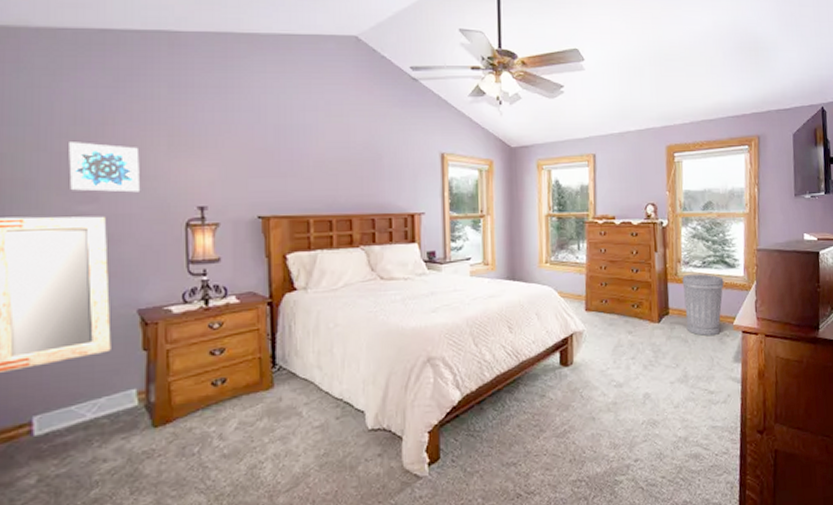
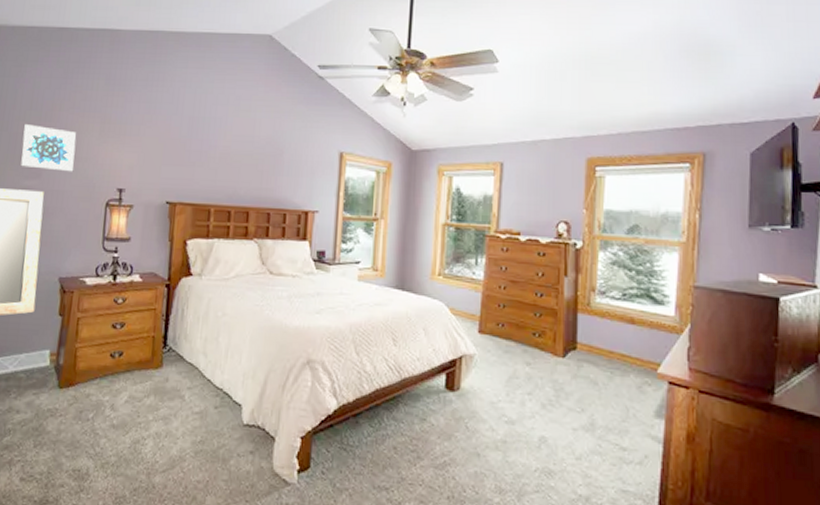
trash can: present [682,274,724,336] -> none [595,306,648,382]

